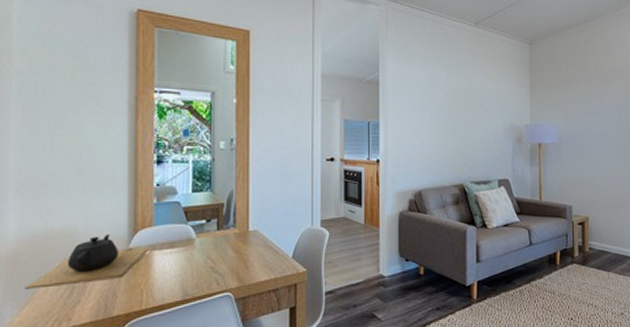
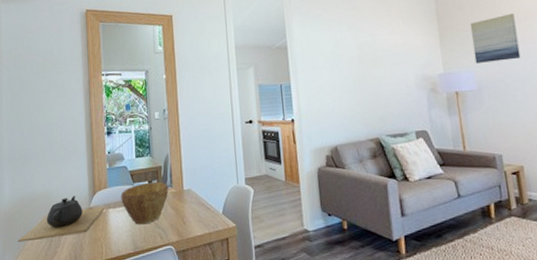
bowl: none [170,220,231,269] -> present [121,181,169,225]
wall art: none [558,72,598,117] -> present [470,13,521,63]

